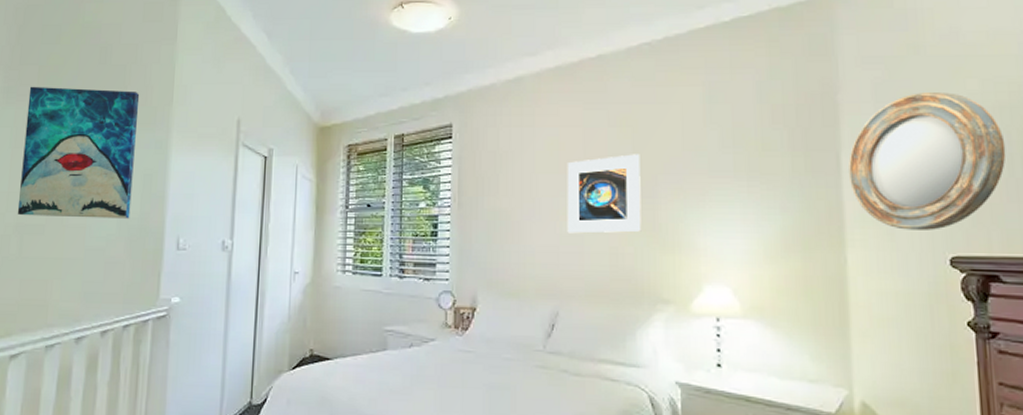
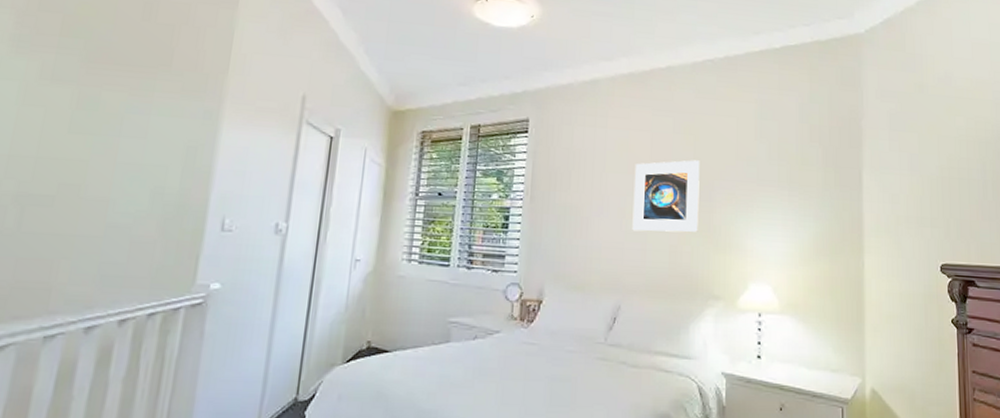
wall art: present [17,86,140,219] -> none [18,36,189,194]
home mirror: present [849,92,1006,230] -> none [868,124,982,241]

